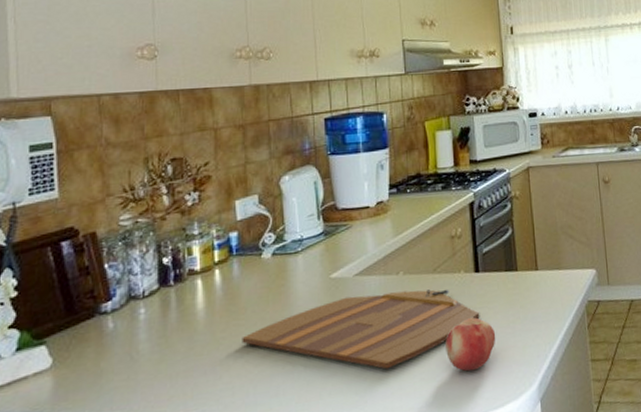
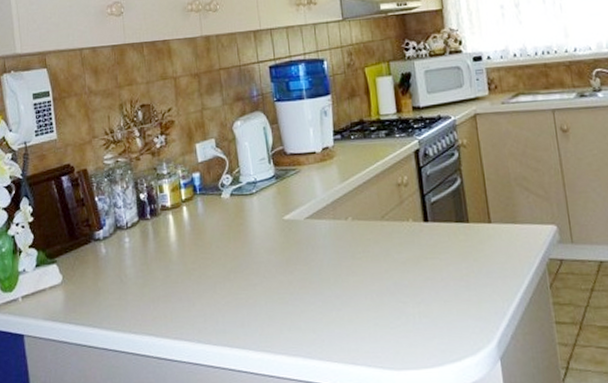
cutting board: present [242,289,480,369] -> none [209,236,432,311]
fruit: present [445,317,496,372] -> none [397,267,450,322]

